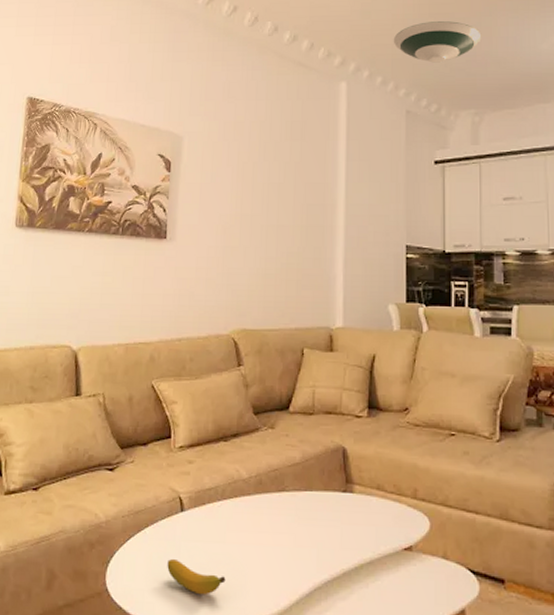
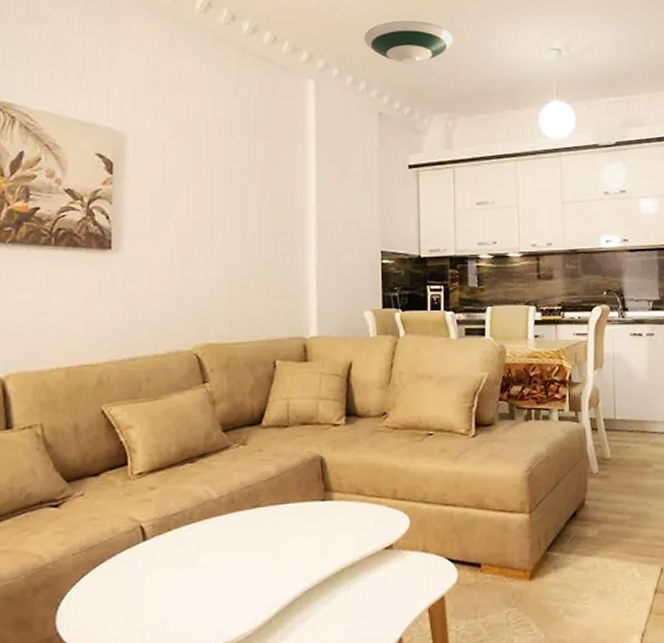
banana: present [167,559,226,596] -> none [130,591,198,624]

